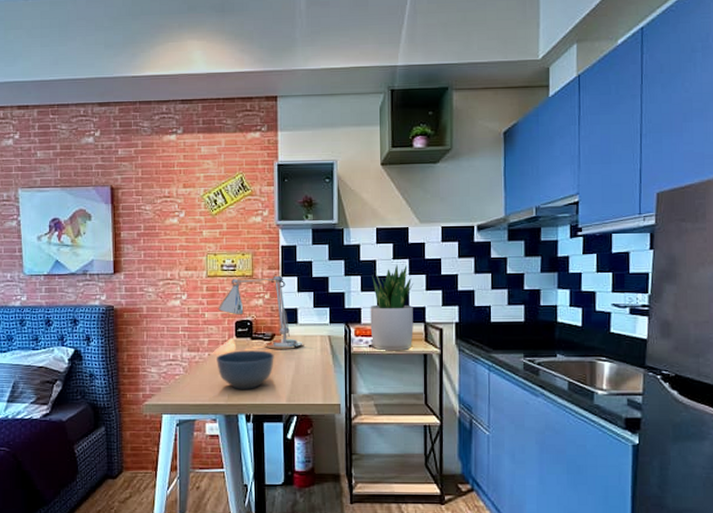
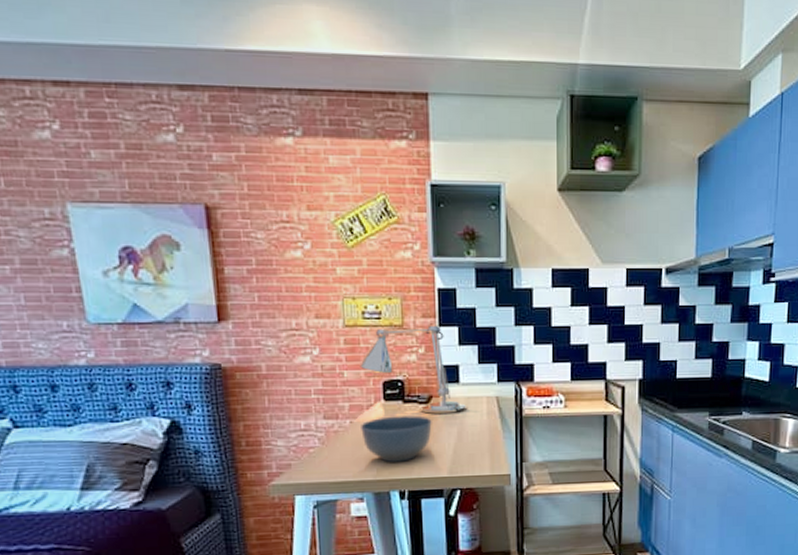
planter: present [370,264,414,351] -> none [544,312,594,413]

